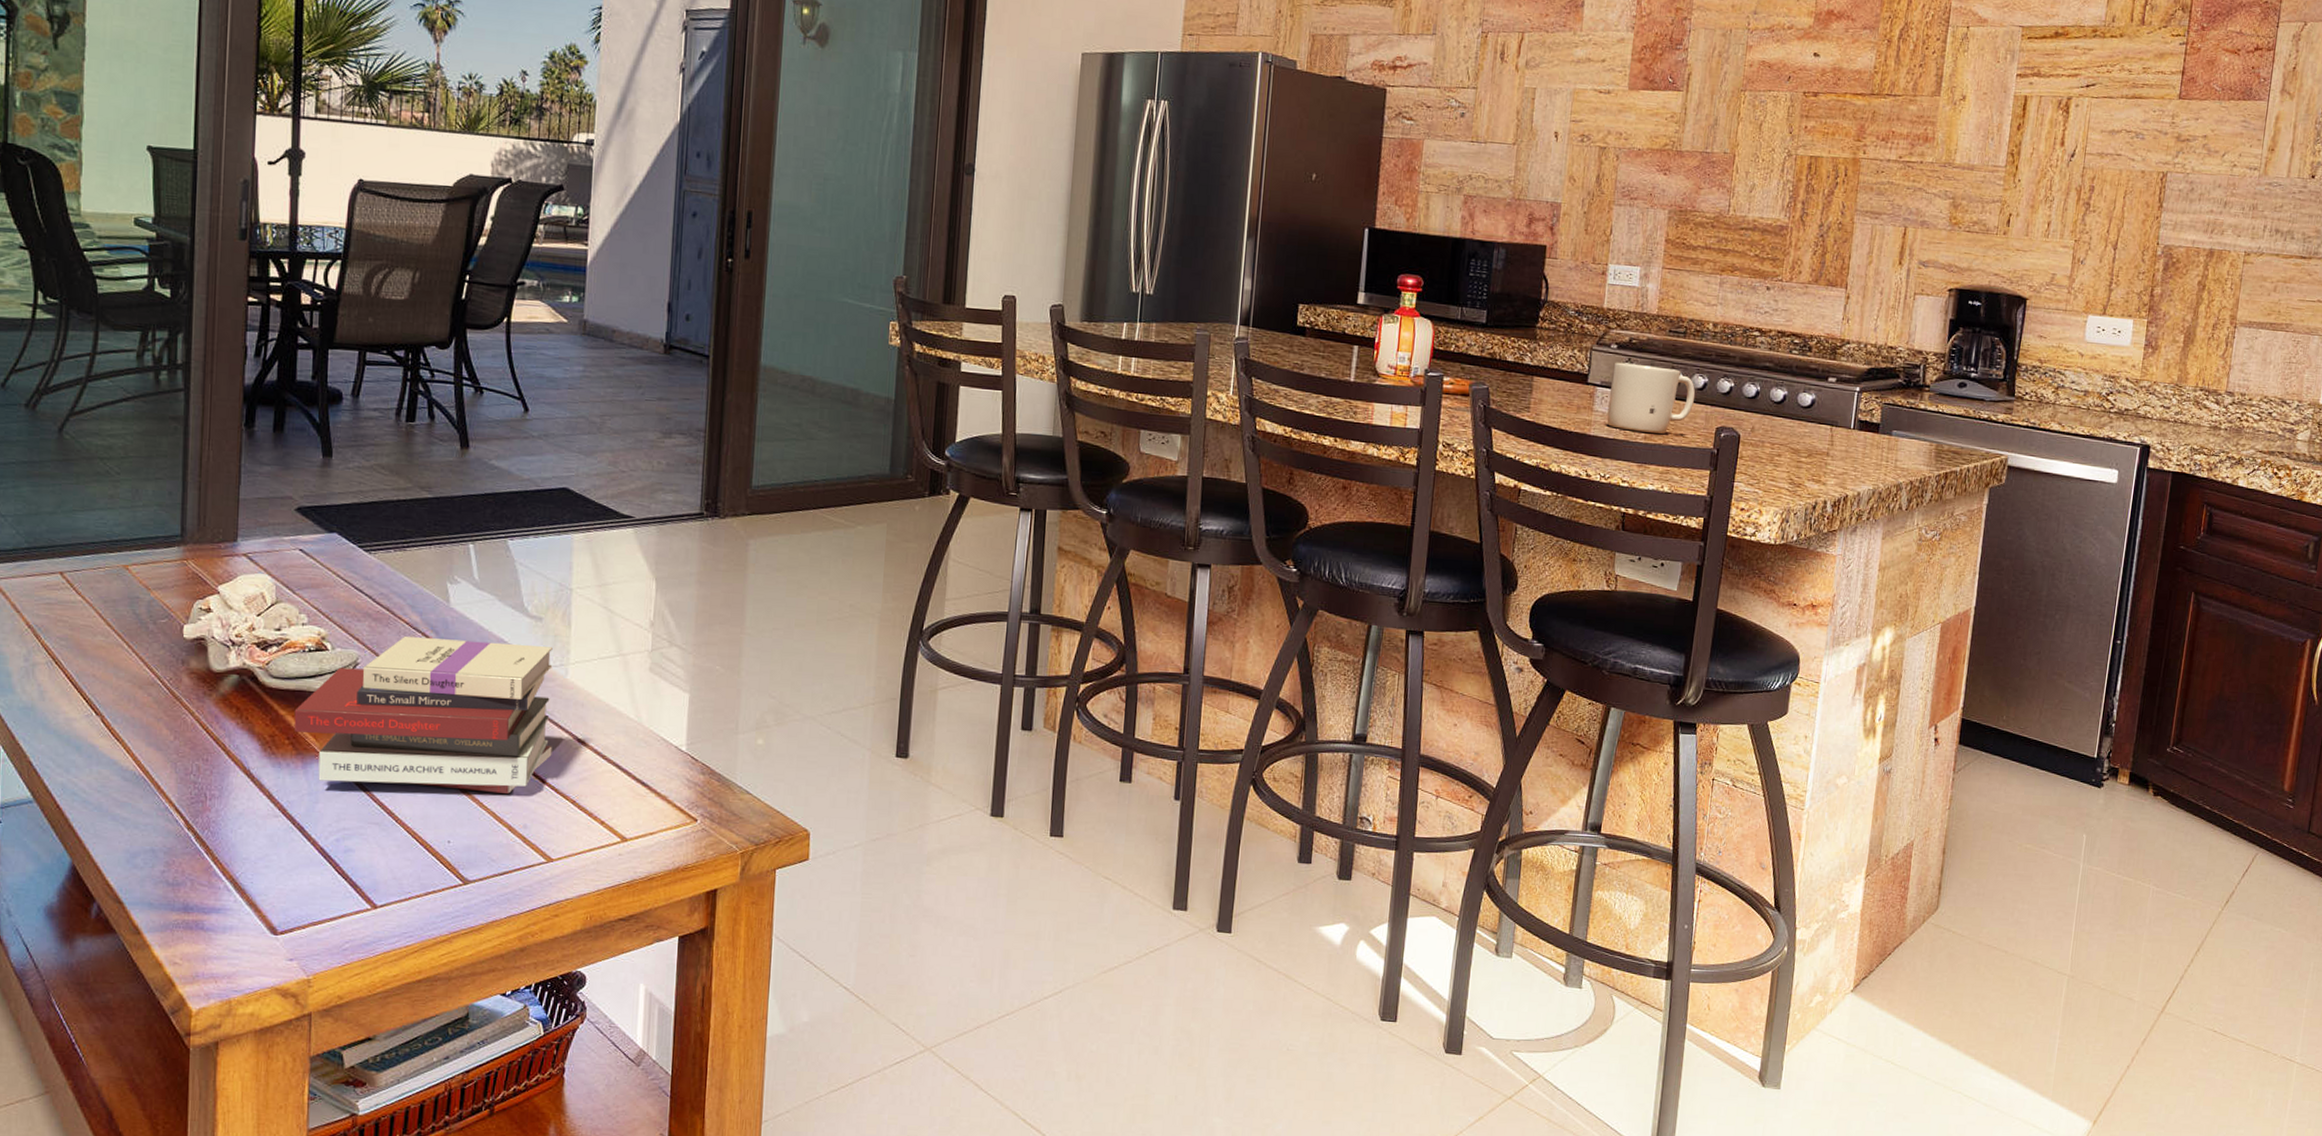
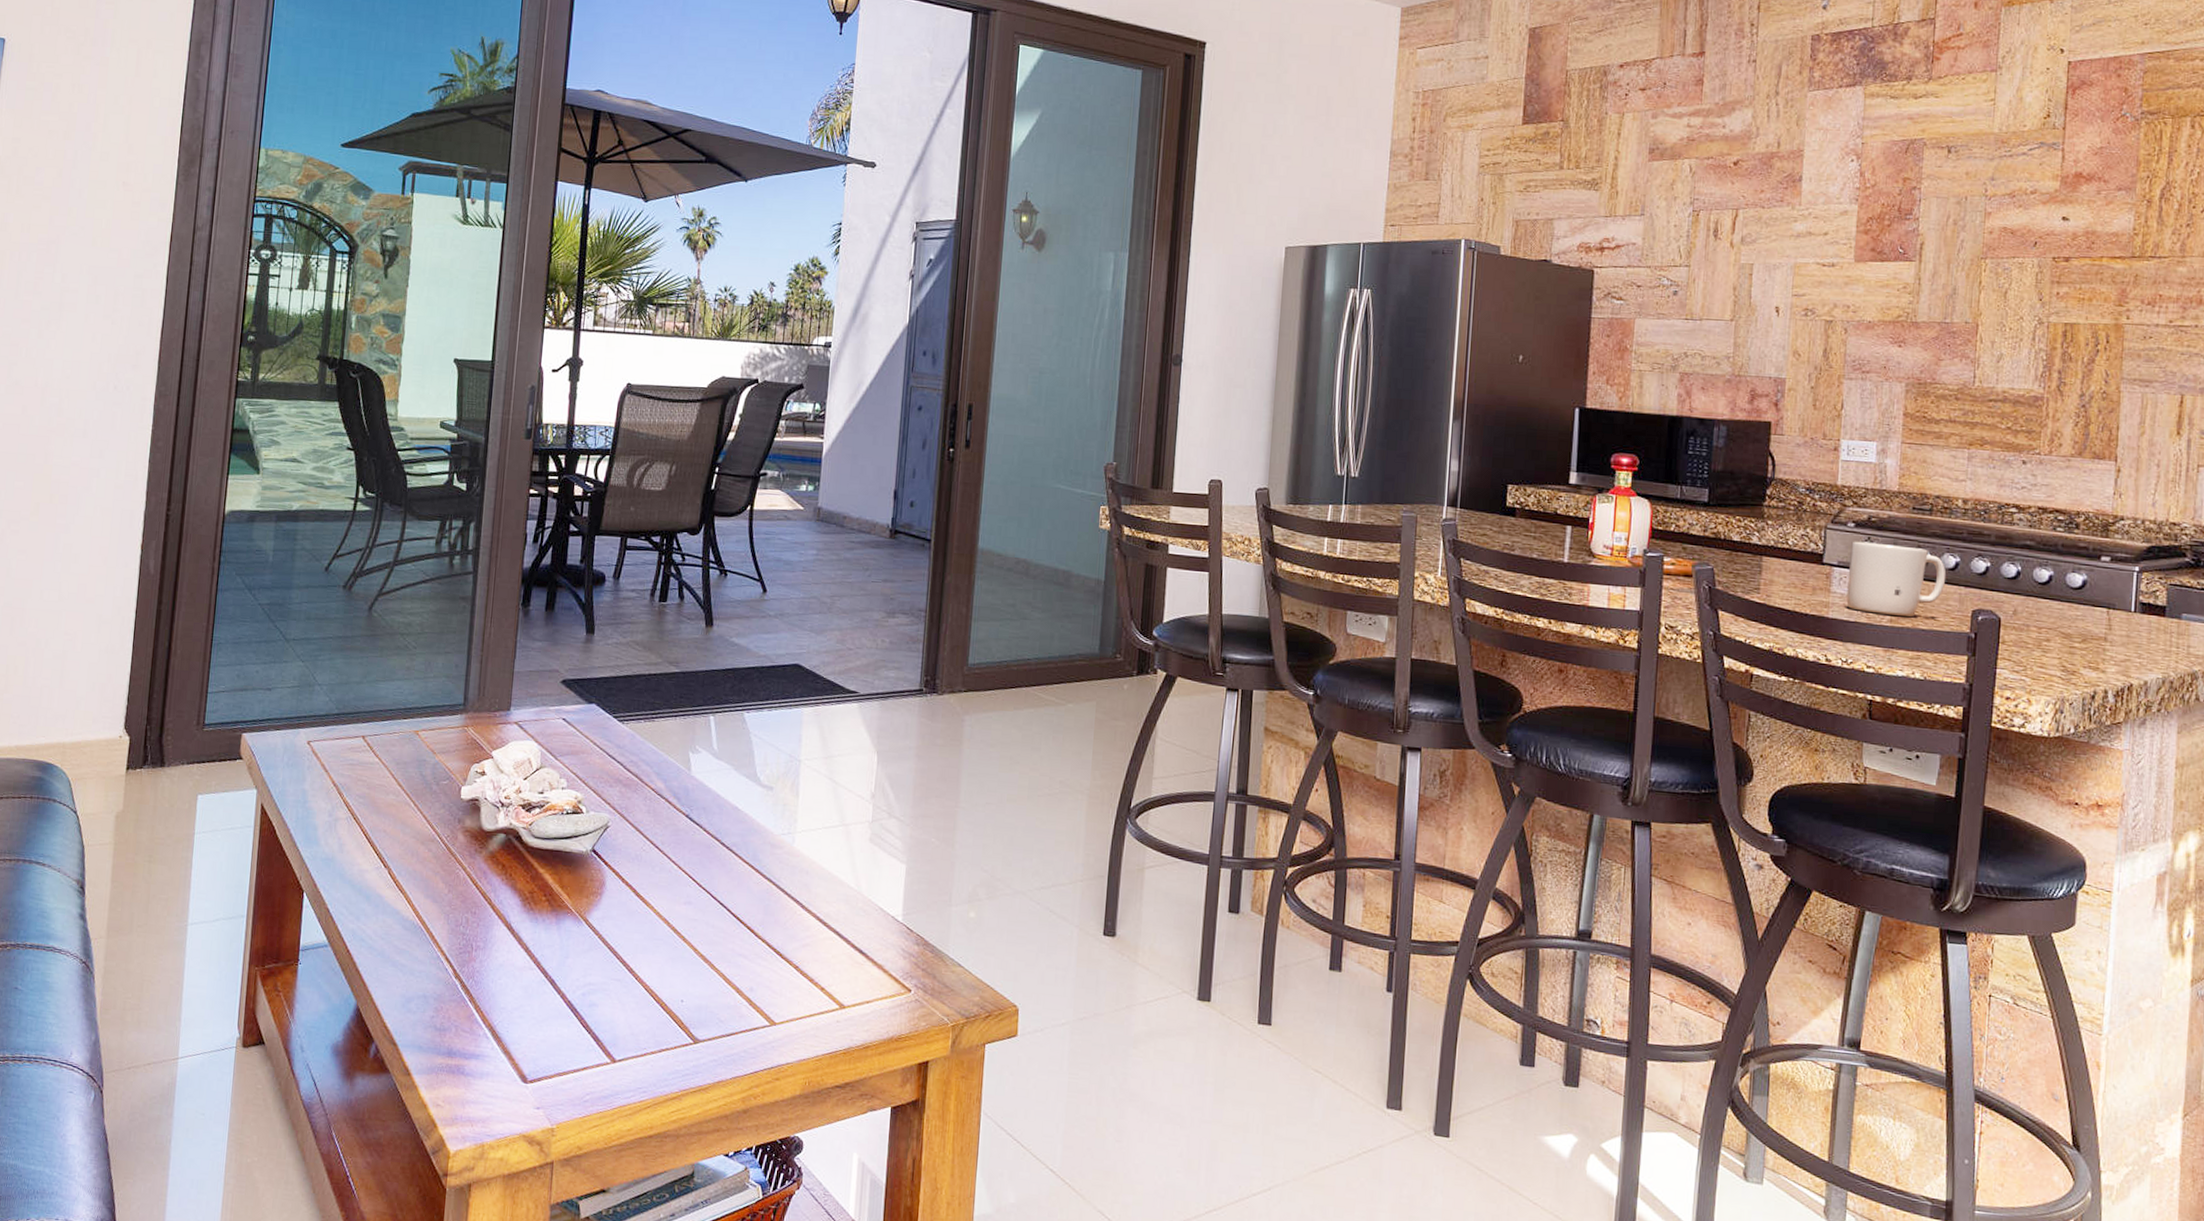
books: present [294,635,553,794] -> none [550,801,781,957]

